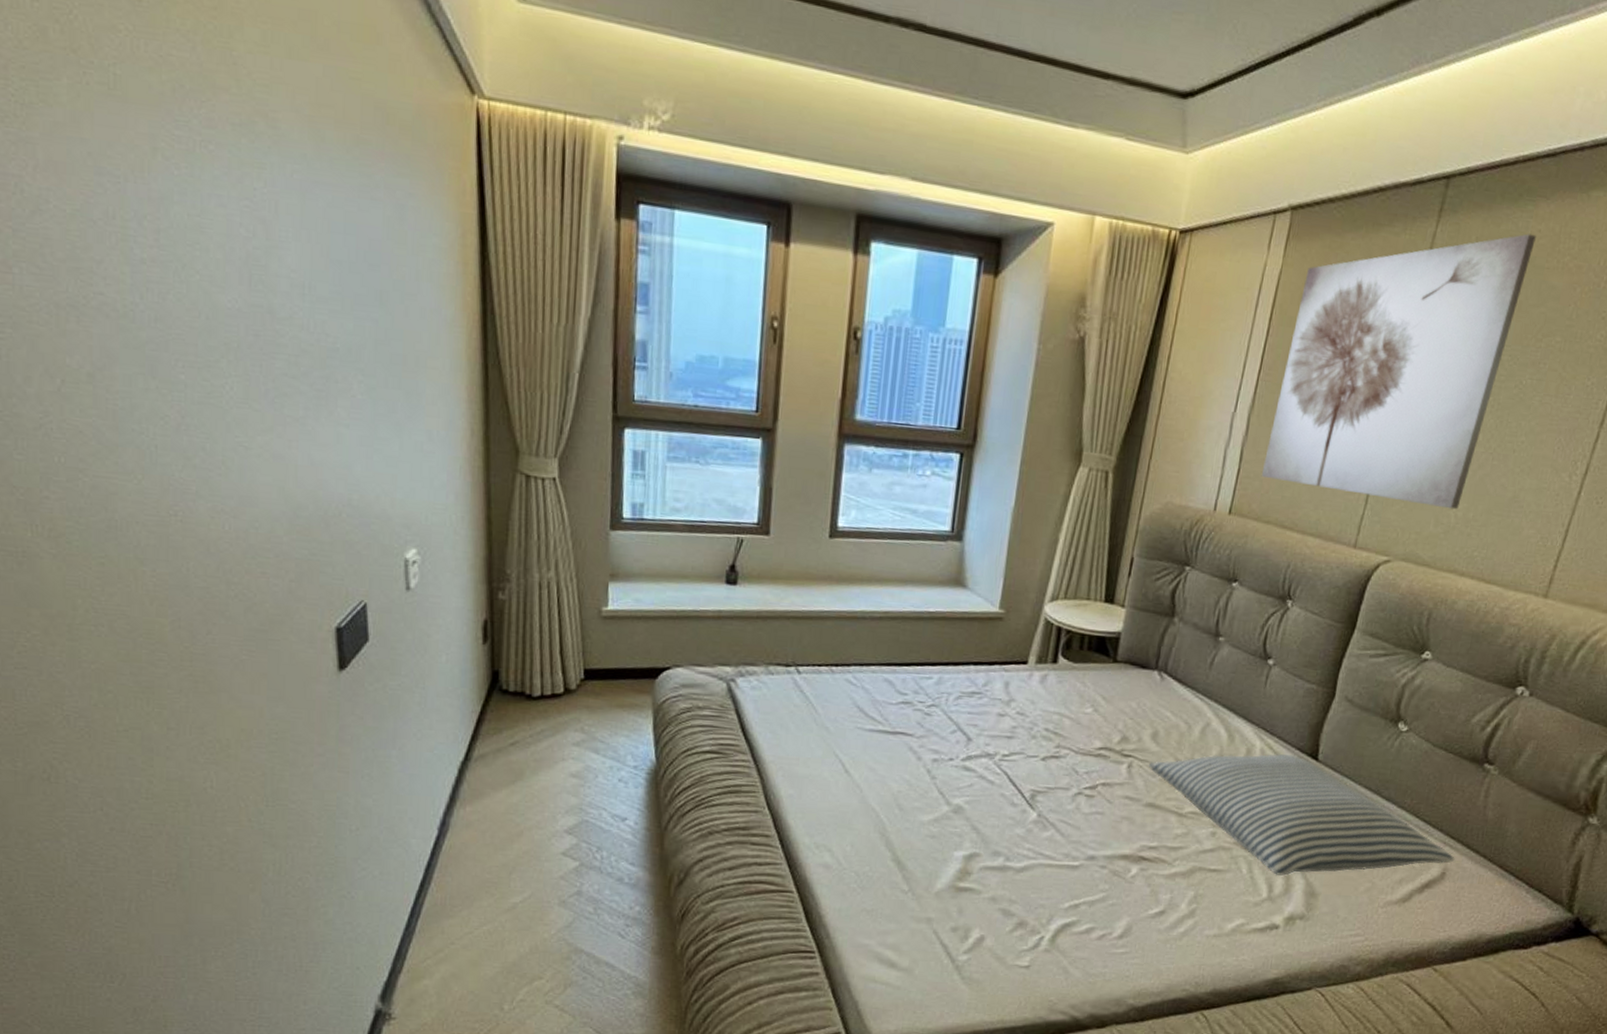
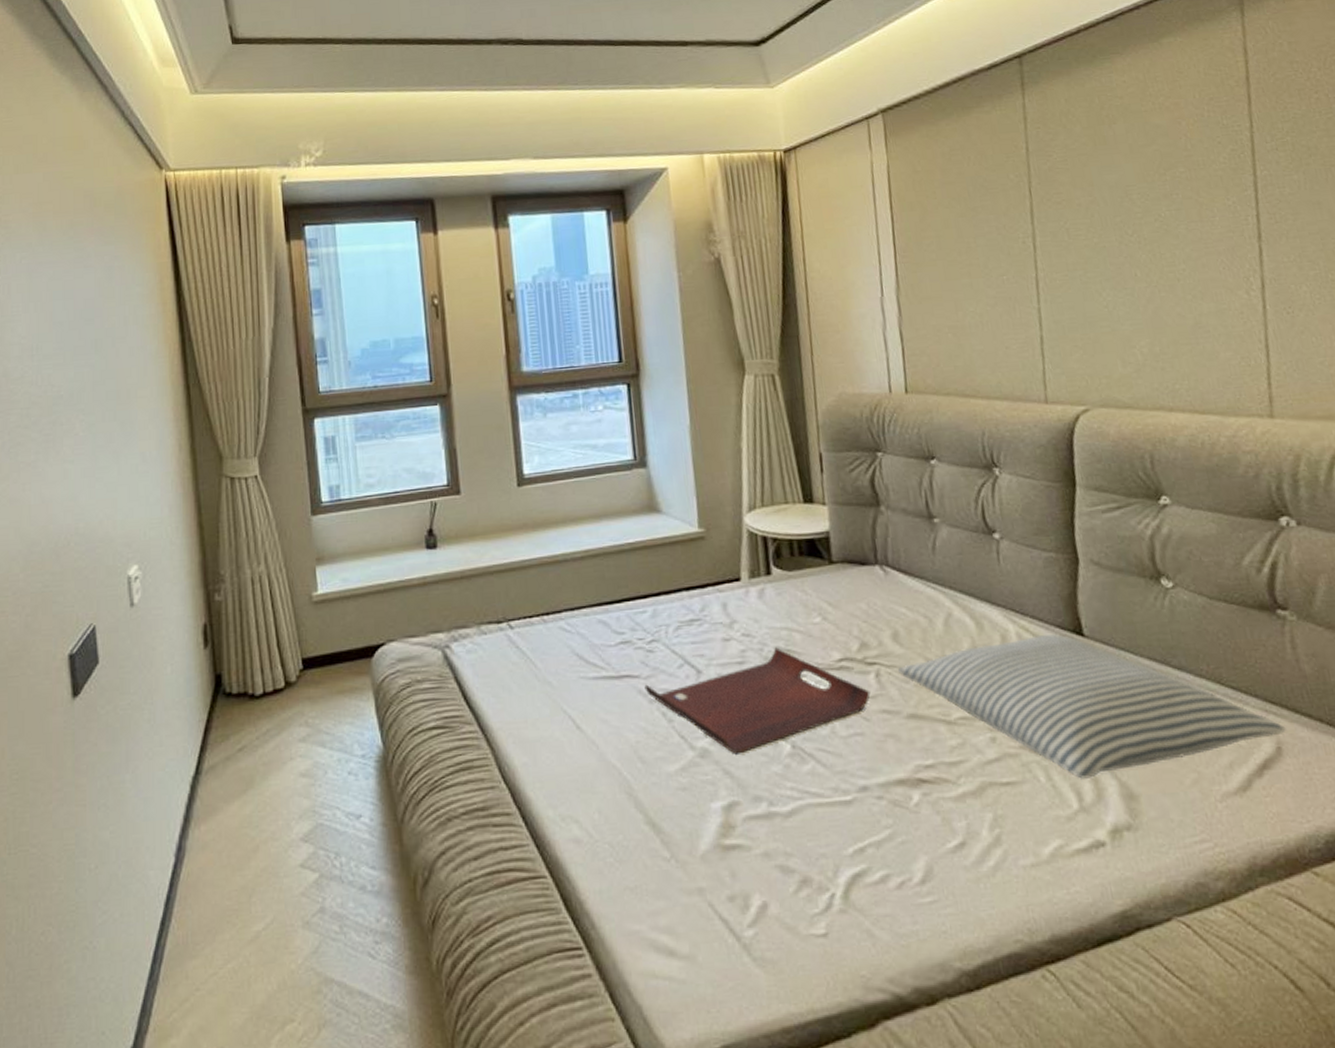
serving tray: none [915,728,1119,815] -> present [644,647,871,755]
wall art: present [1261,233,1536,510] -> none [913,86,1142,352]

